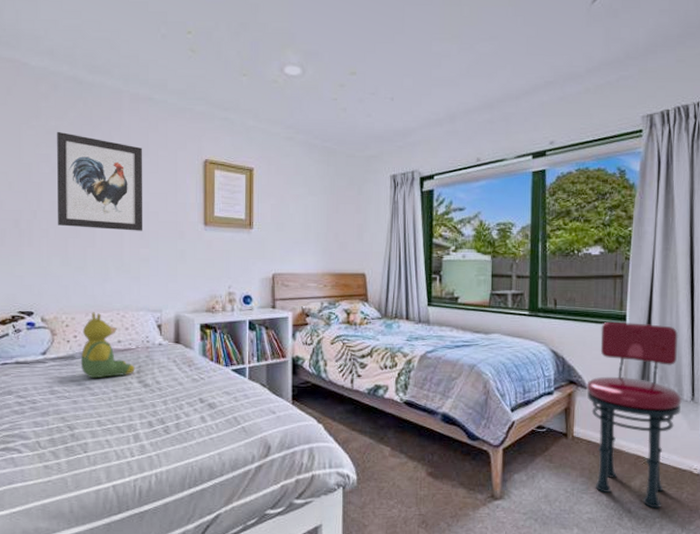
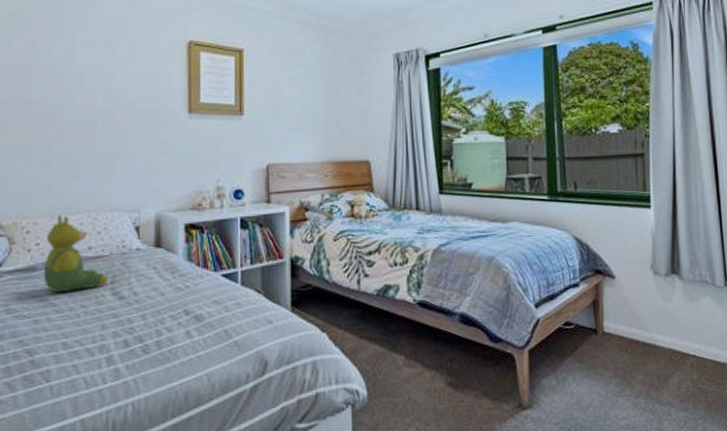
wall art: present [57,131,143,231] -> none [19,13,119,122]
stool: present [586,321,683,508] -> none [614,203,716,409]

